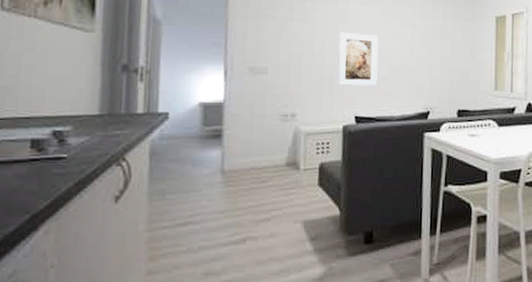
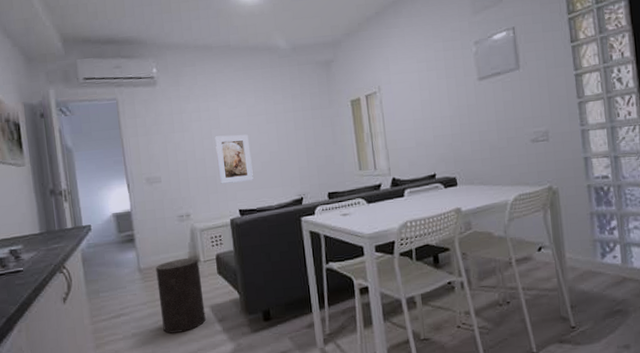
stool: none [240,164,298,250] -> present [156,258,206,334]

